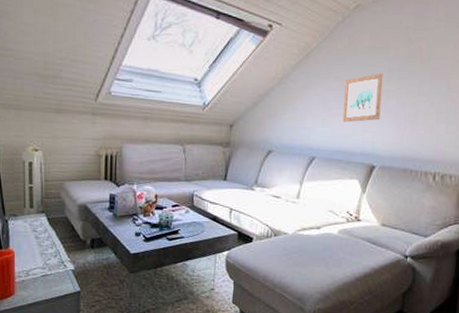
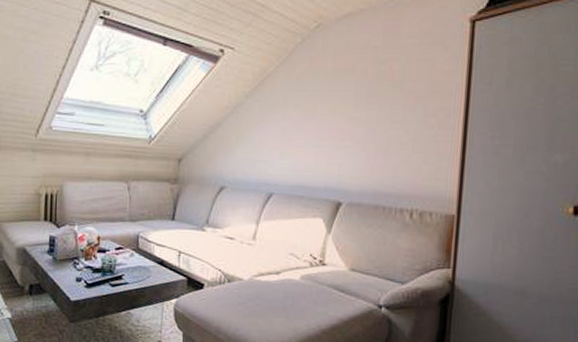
wall art: present [342,73,383,123] -> none [303,98,349,154]

